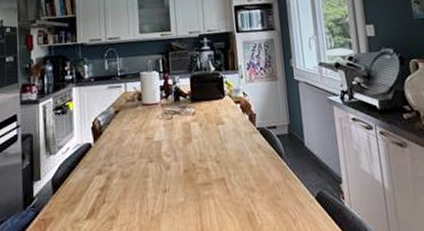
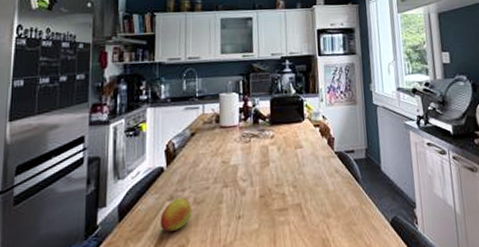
fruit: none [90,171,120,204] -> present [160,197,192,232]

